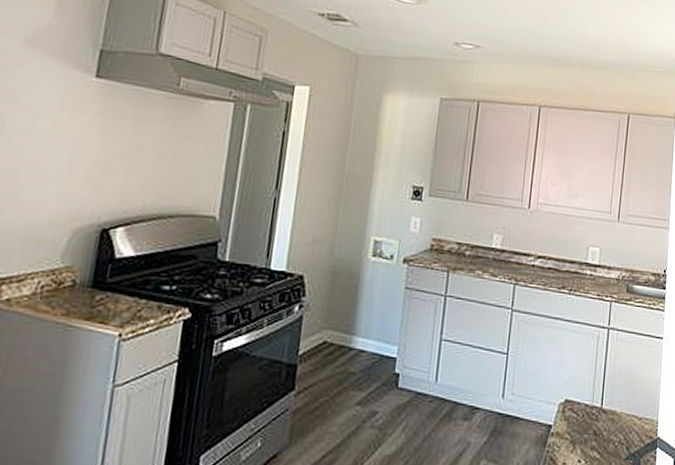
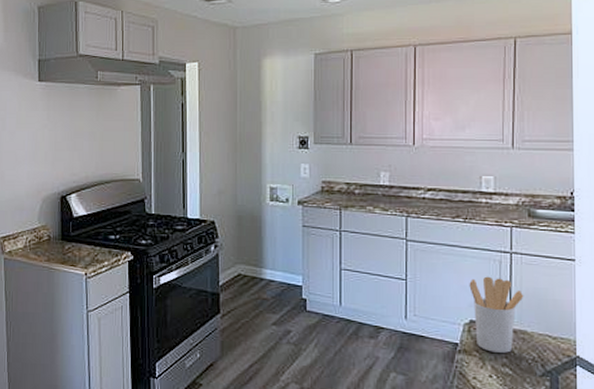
utensil holder: none [567,352,617,435] -> present [469,276,524,353]

